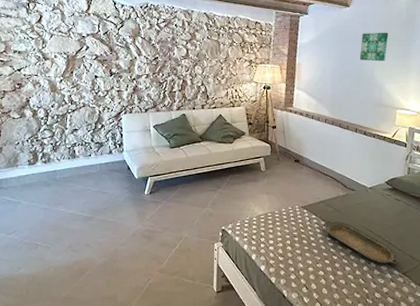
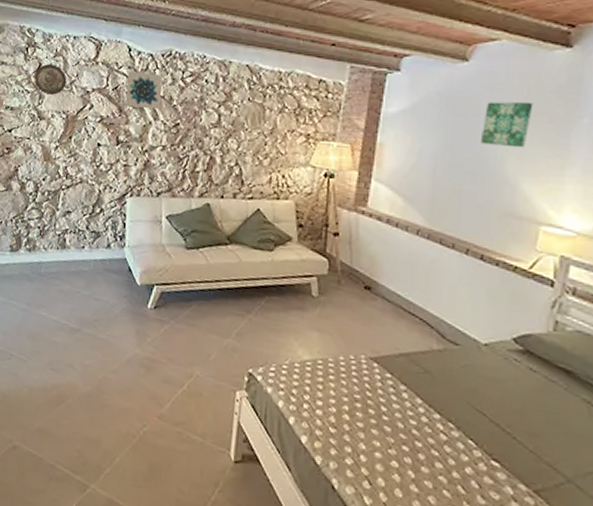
decorative plate: none [36,15,65,40] -> present [34,63,67,95]
wall art: none [114,20,143,48] -> present [125,71,163,110]
serving tray: present [324,220,400,265] -> none [404,384,530,476]

